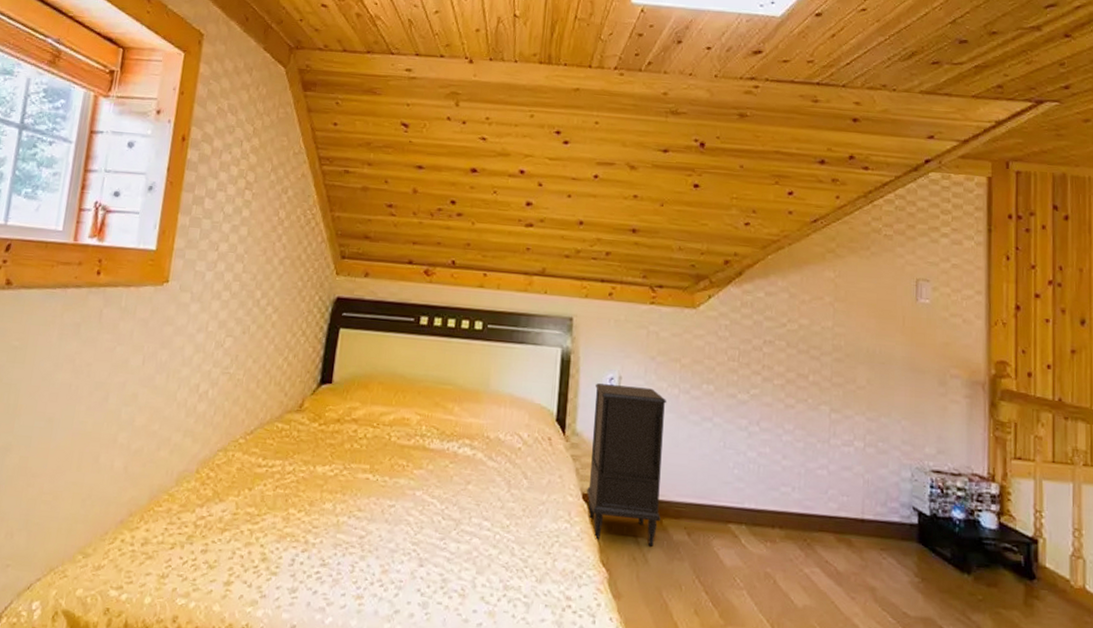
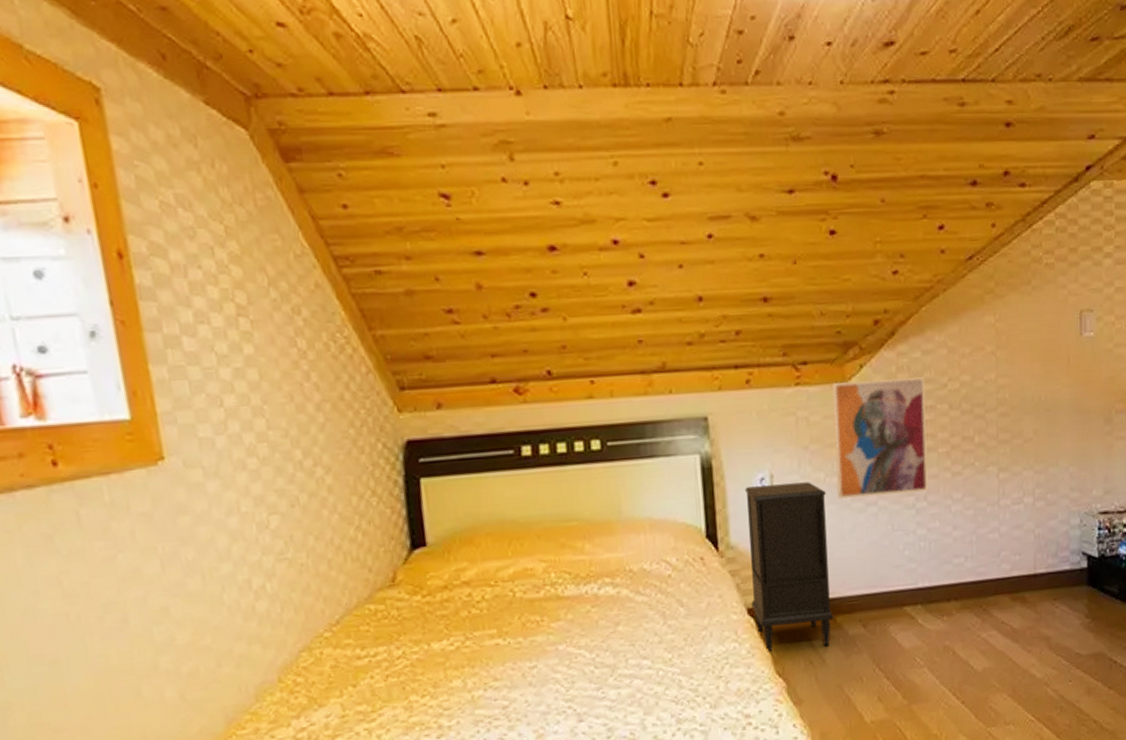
wall art: none [677,306,766,418] -> present [831,377,928,499]

